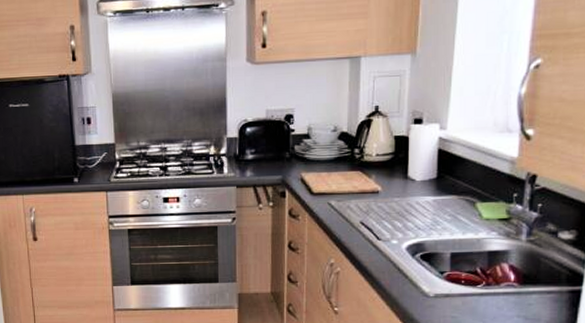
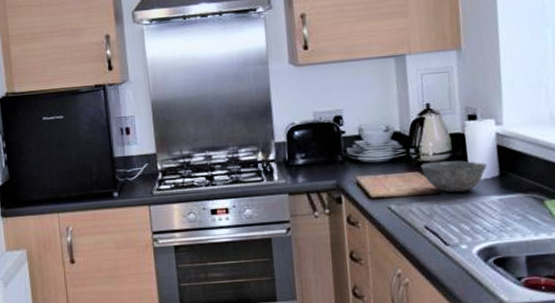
bowl: none [363,161,426,192] -> present [421,160,487,193]

